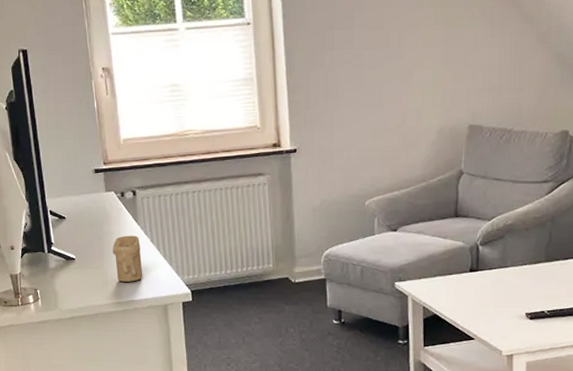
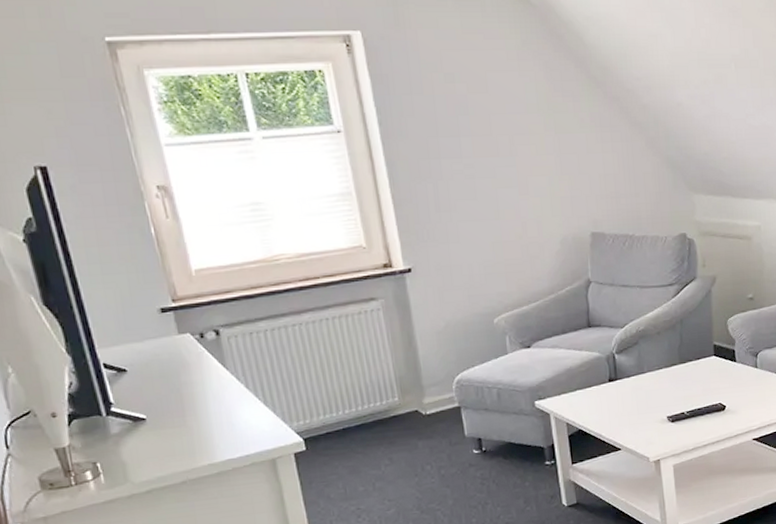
candle: present [113,235,143,282] -> none [195,382,240,439]

